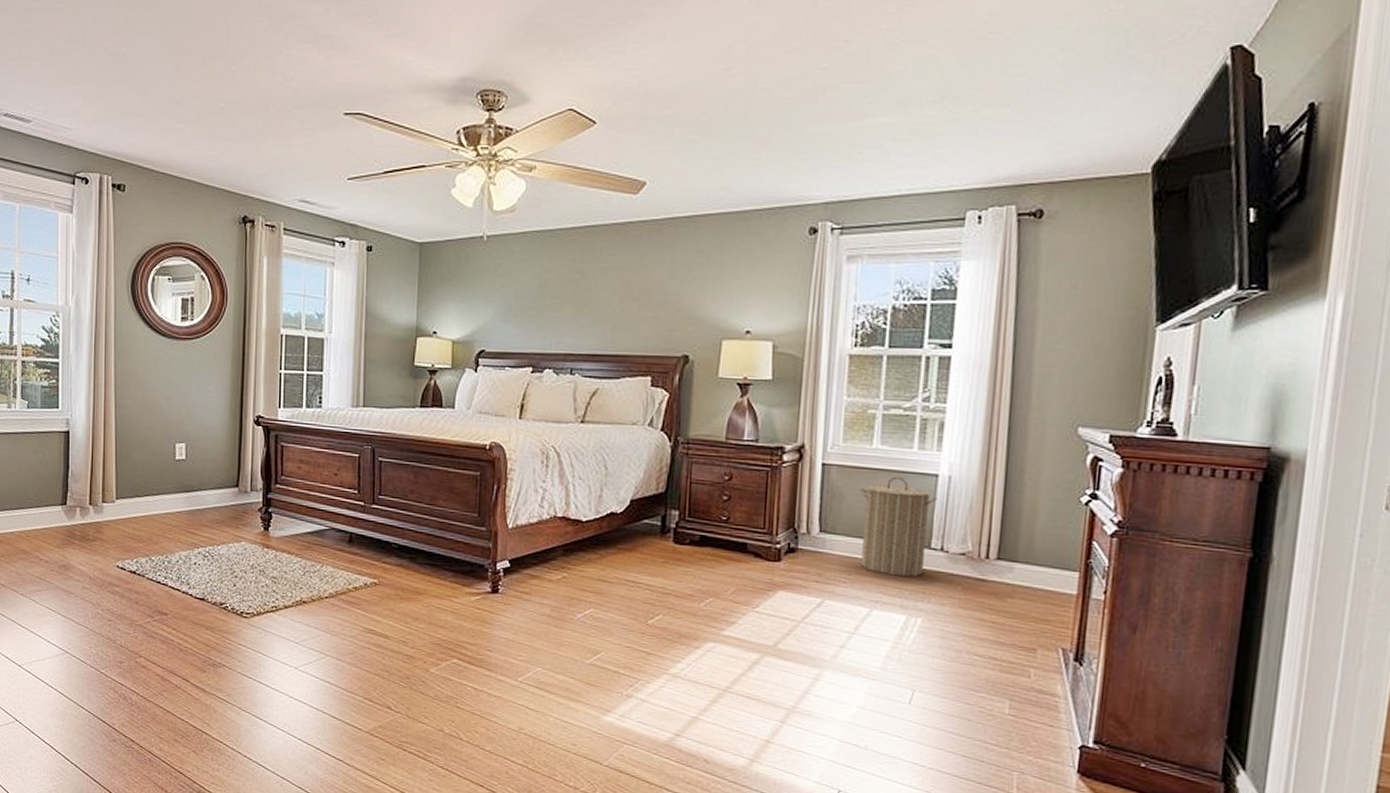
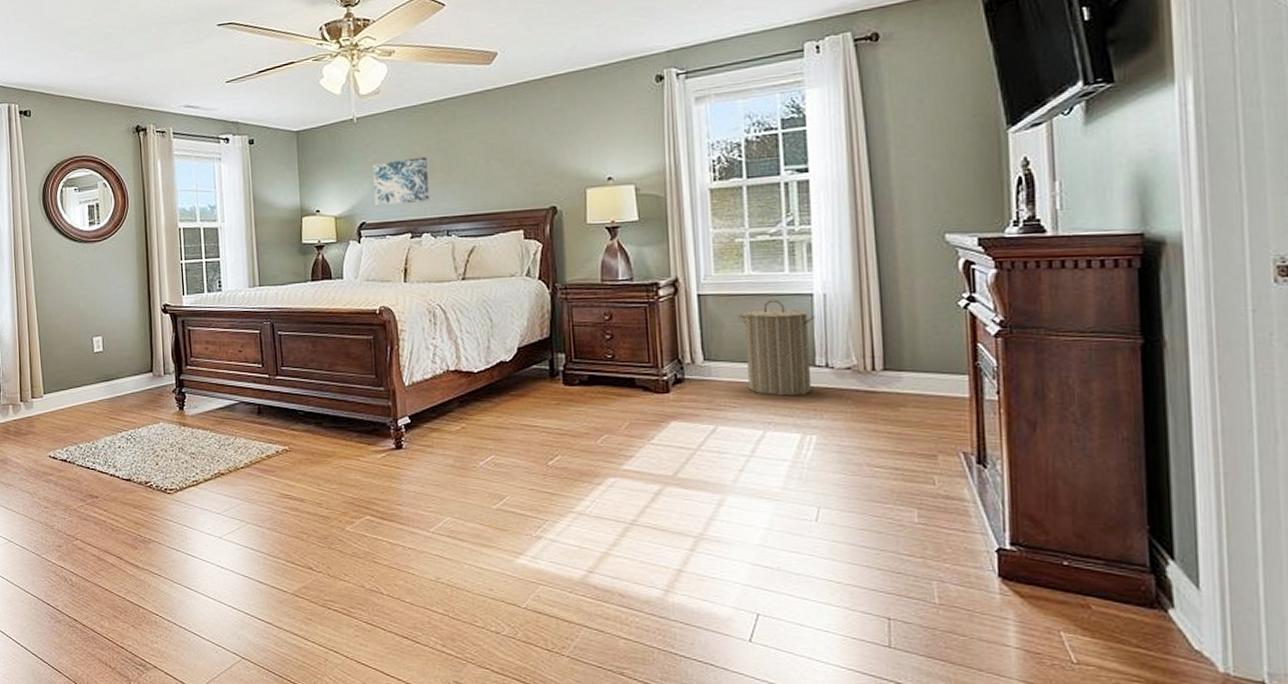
wall art: none [497,286,558,335] -> present [372,157,429,207]

